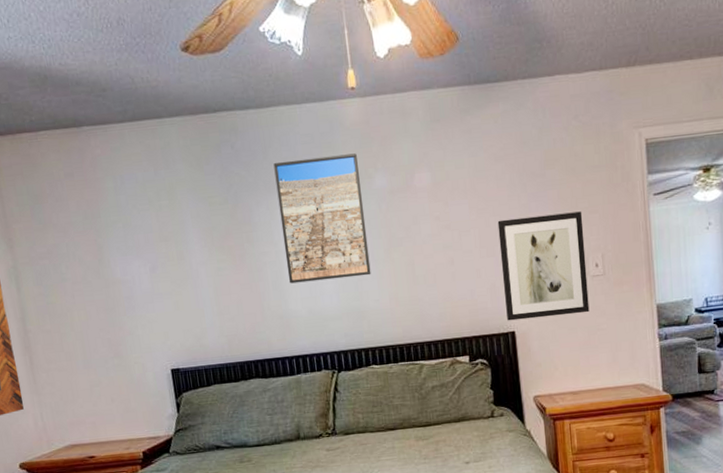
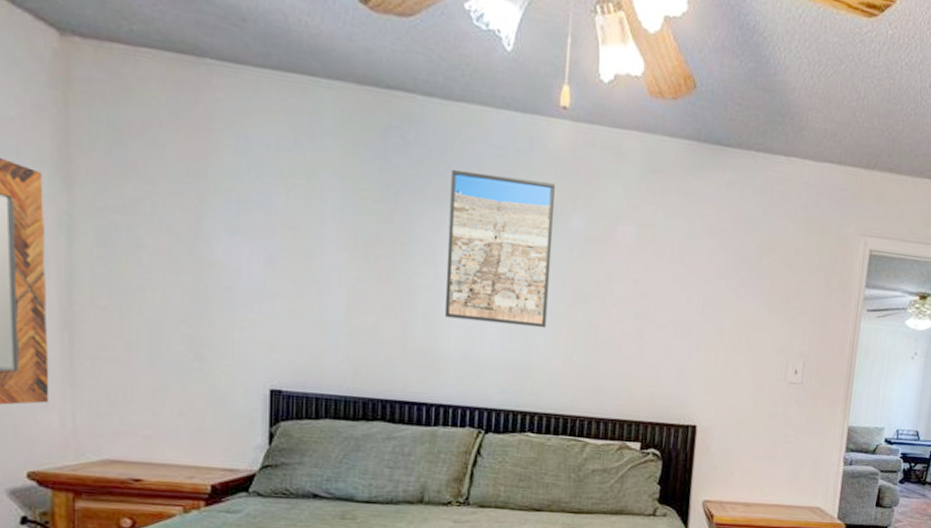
wall art: present [497,211,590,321] -> none [690,299,792,421]

